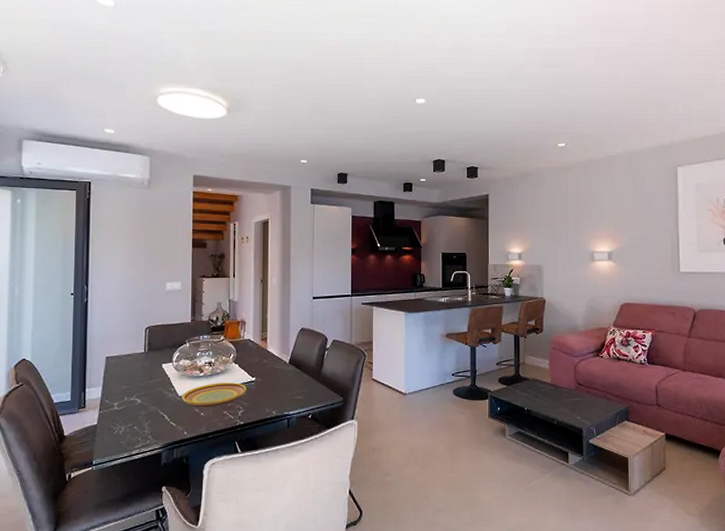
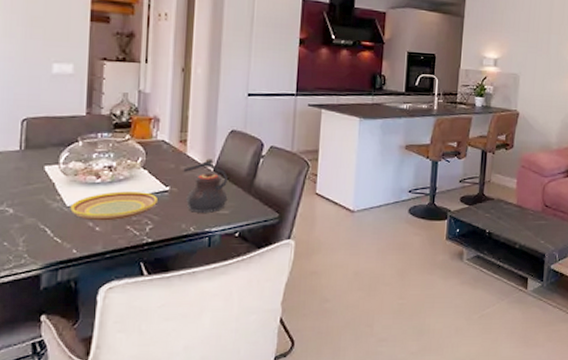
teapot: none [265,353,301,399] -> present [183,159,228,213]

